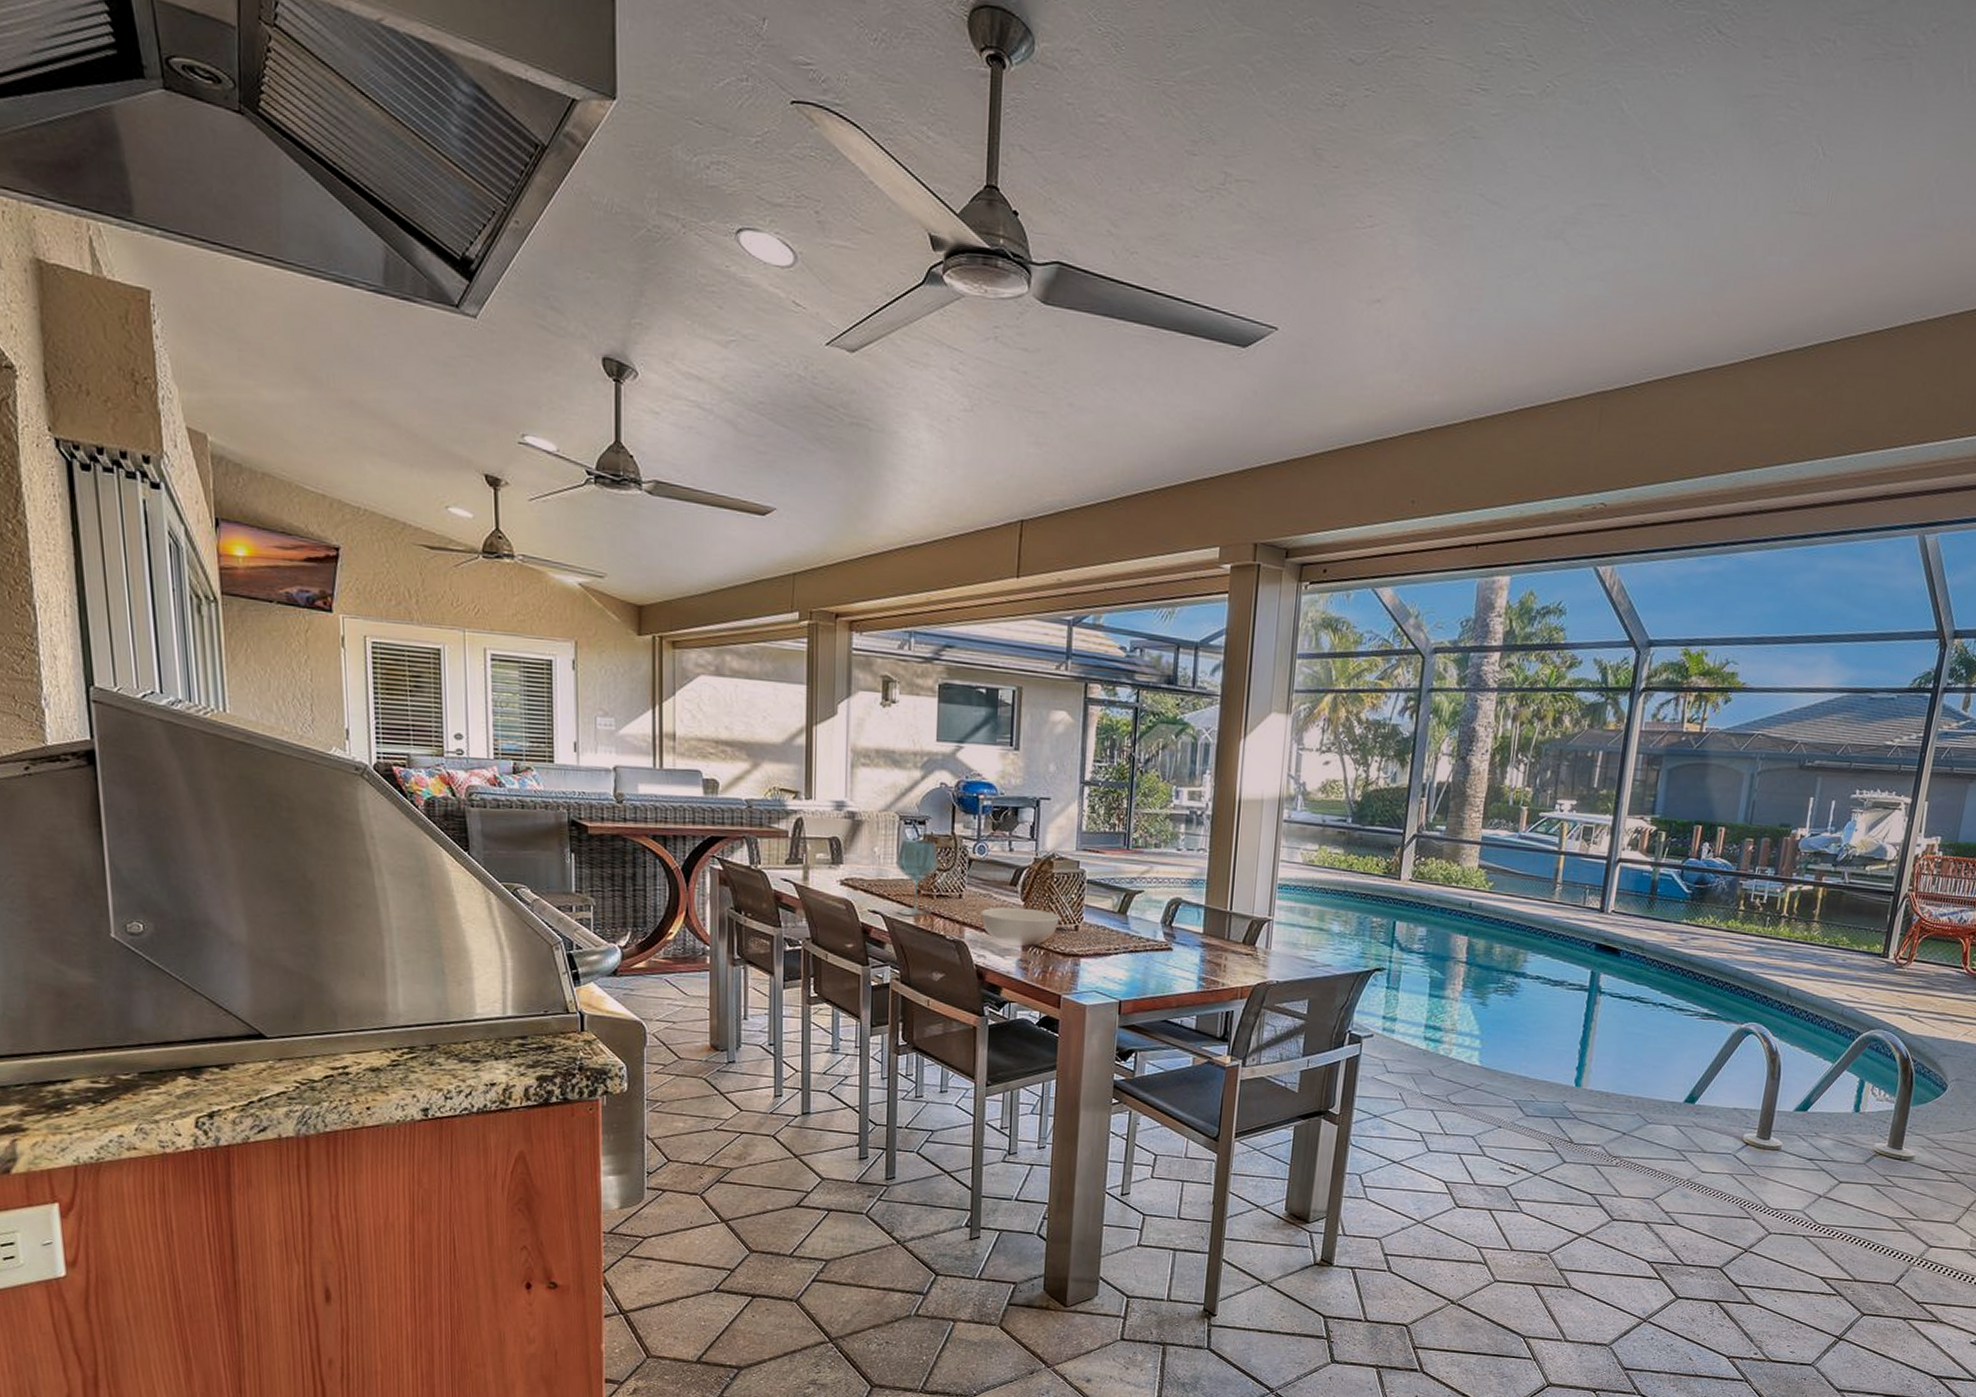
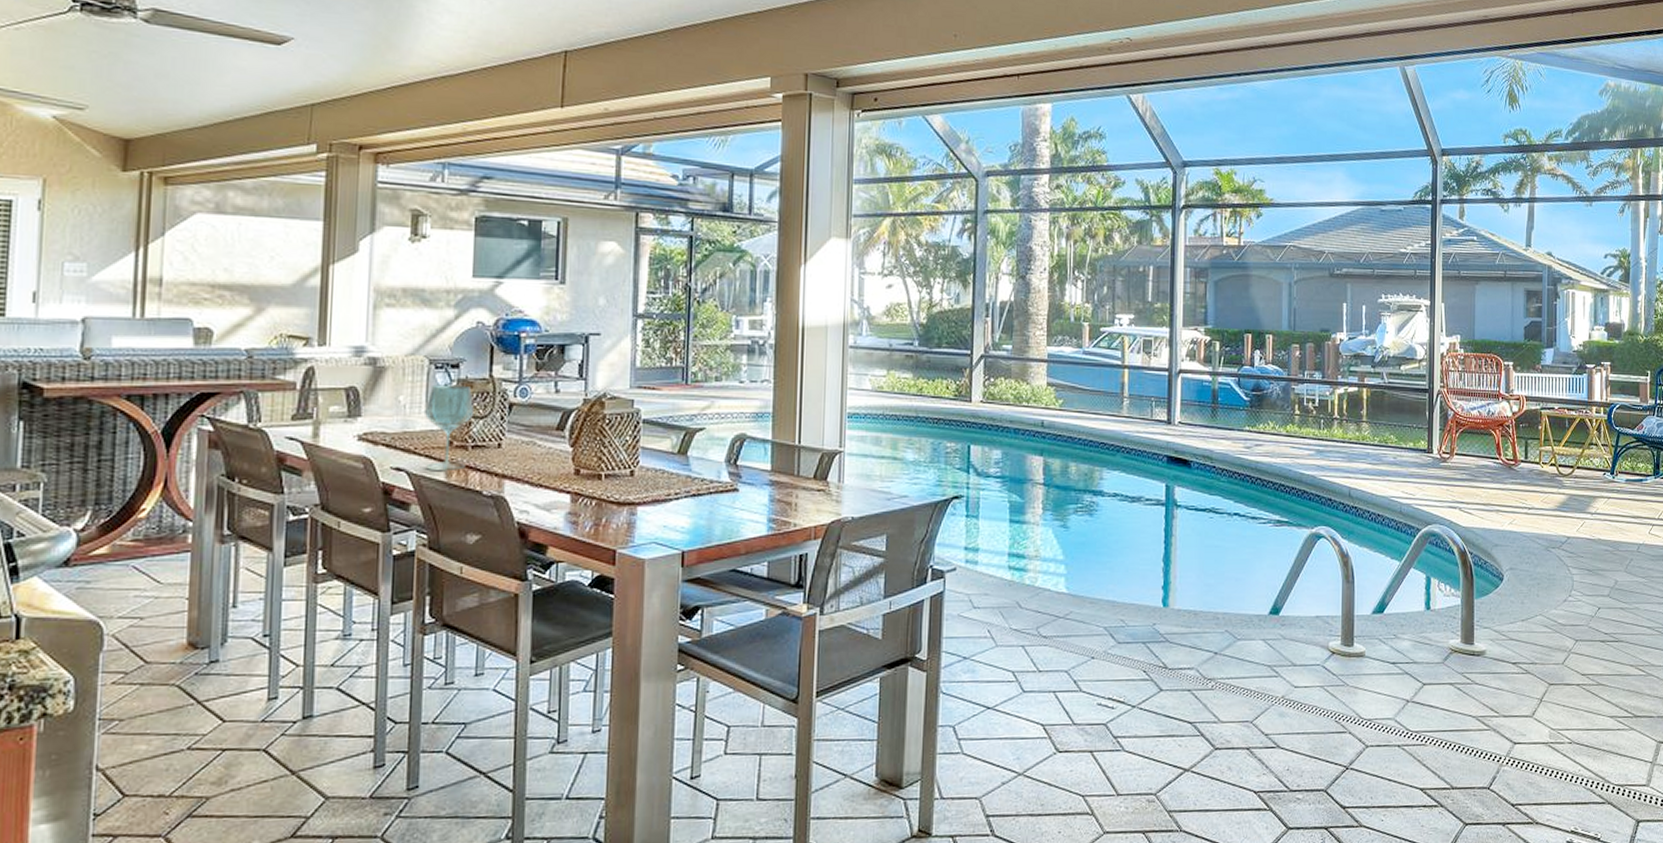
bowl: present [981,907,1060,948] -> none [523,454,613,498]

